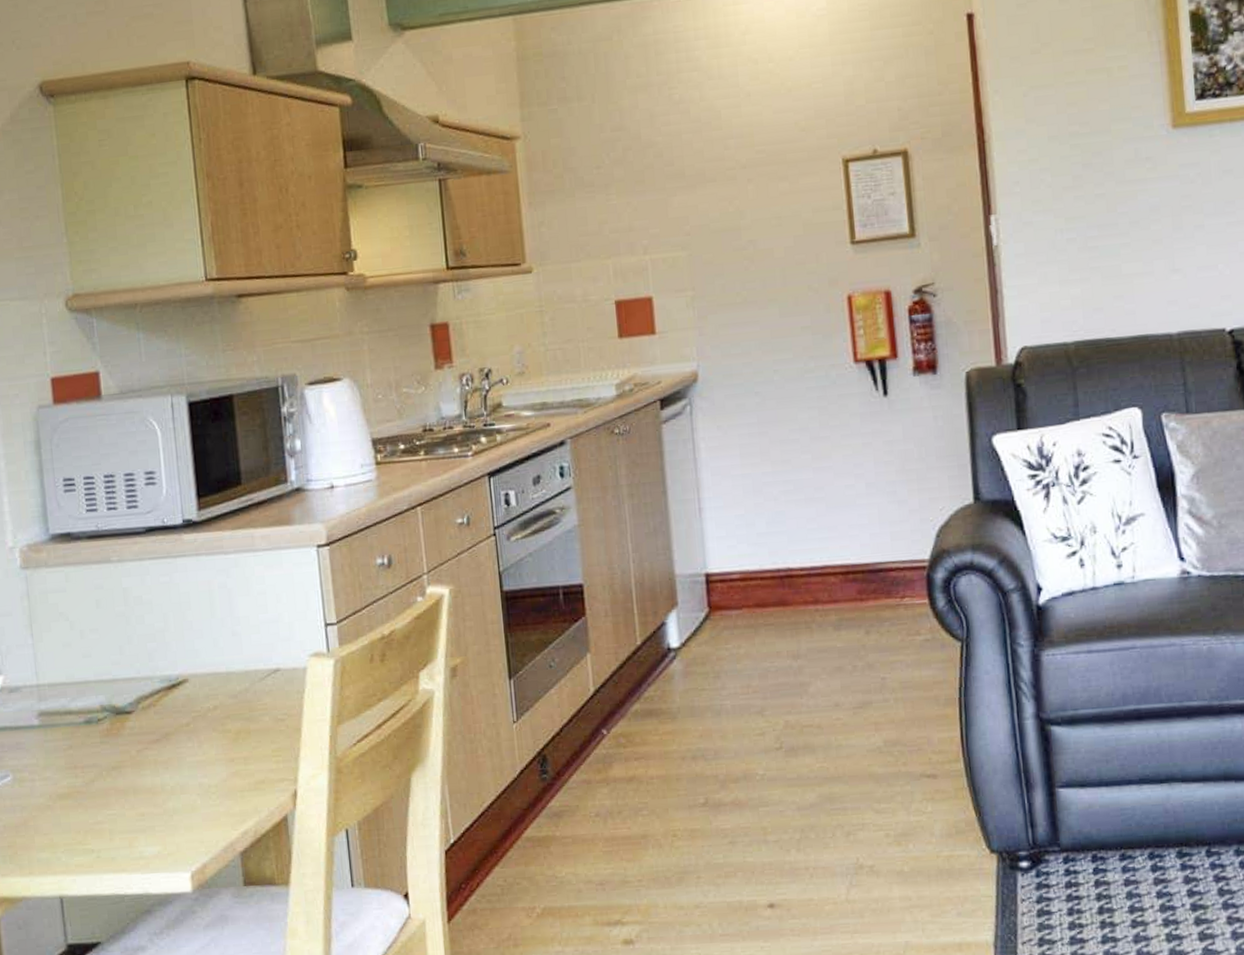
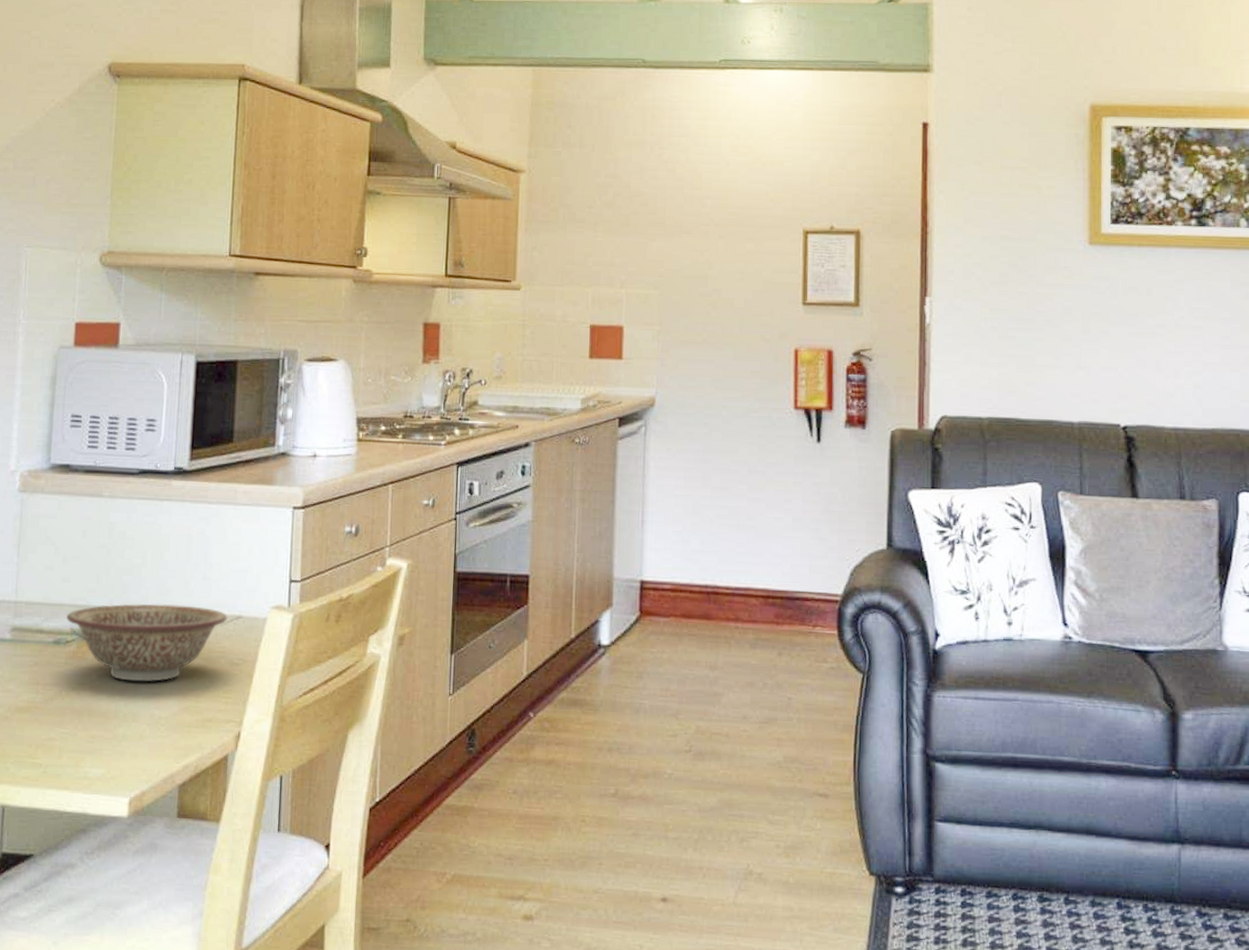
decorative bowl: none [94,665,265,753] -> present [66,603,228,682]

